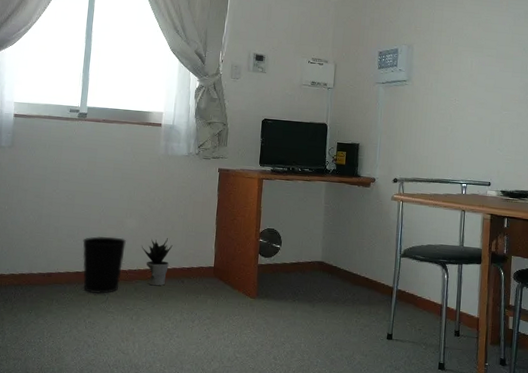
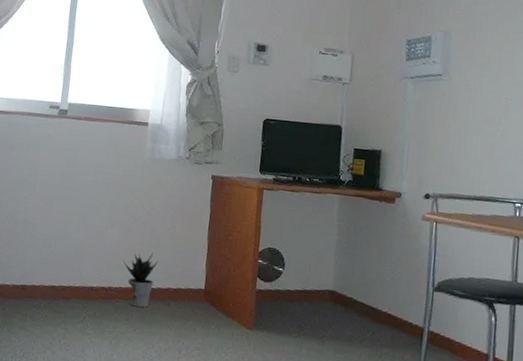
wastebasket: present [82,236,127,294] -> none [59,247,107,313]

